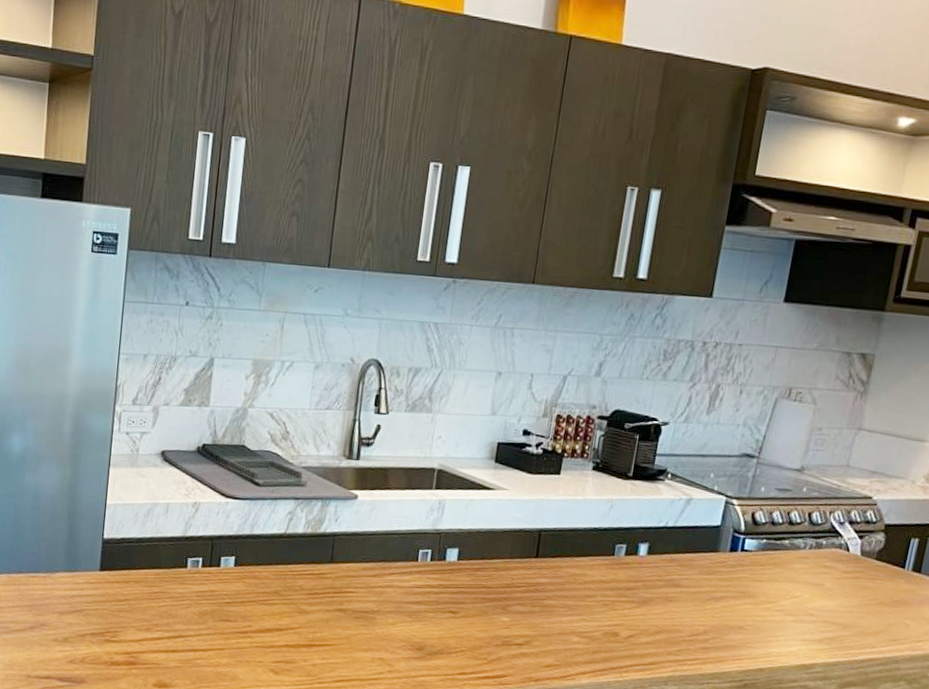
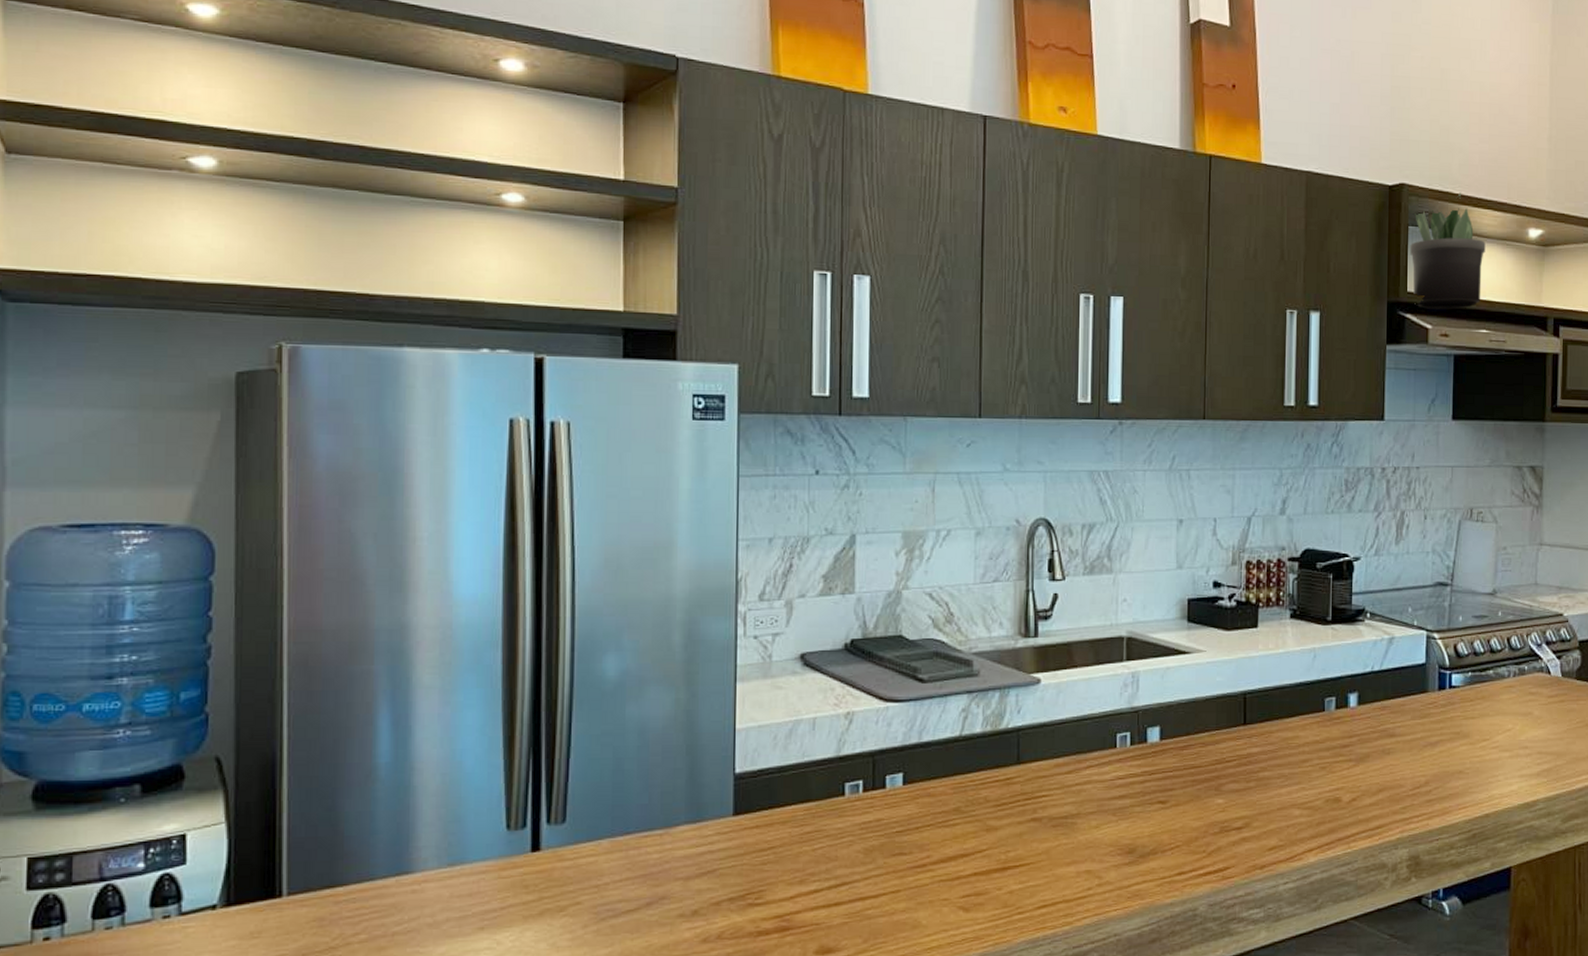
planter: none [761,78,849,195] -> present [1410,192,1486,310]

